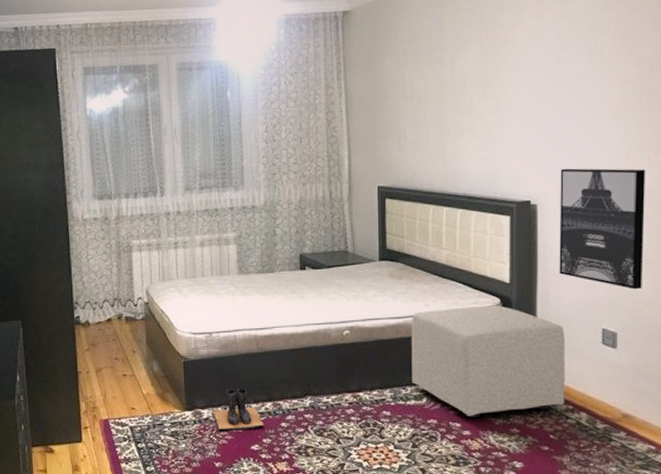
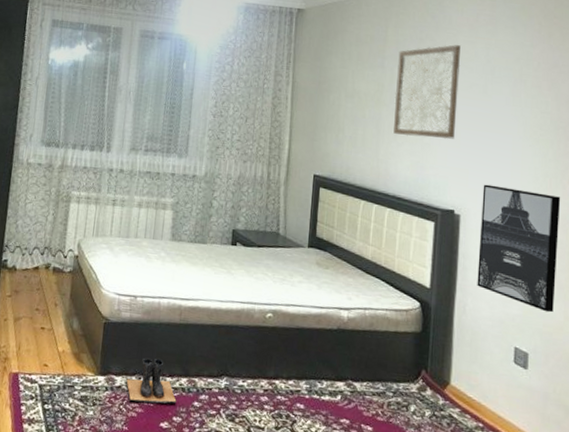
ottoman: present [411,305,565,417] -> none [328,304,479,424]
wall art: none [457,22,528,131] -> present [393,45,461,140]

